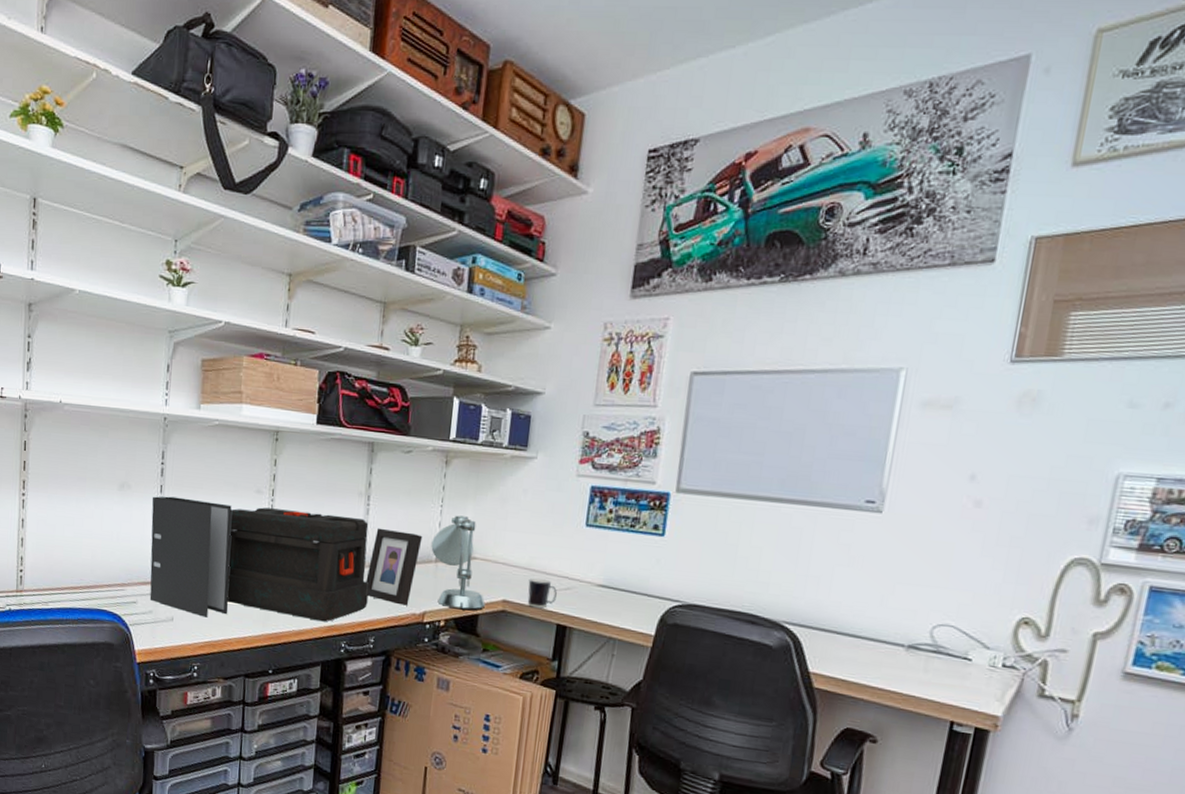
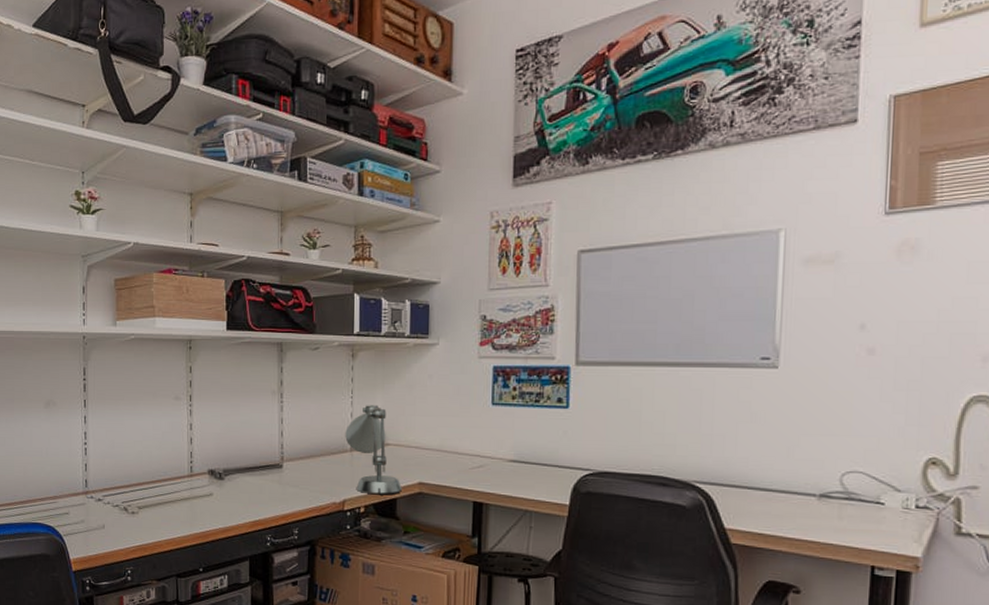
binder: present [149,496,232,618] -> none [76,410,155,522]
toolbox: present [227,507,370,622] -> none [151,413,289,518]
picture frame: present [366,528,423,606] -> none [285,423,336,496]
mug: present [527,578,557,609] -> none [441,458,470,488]

